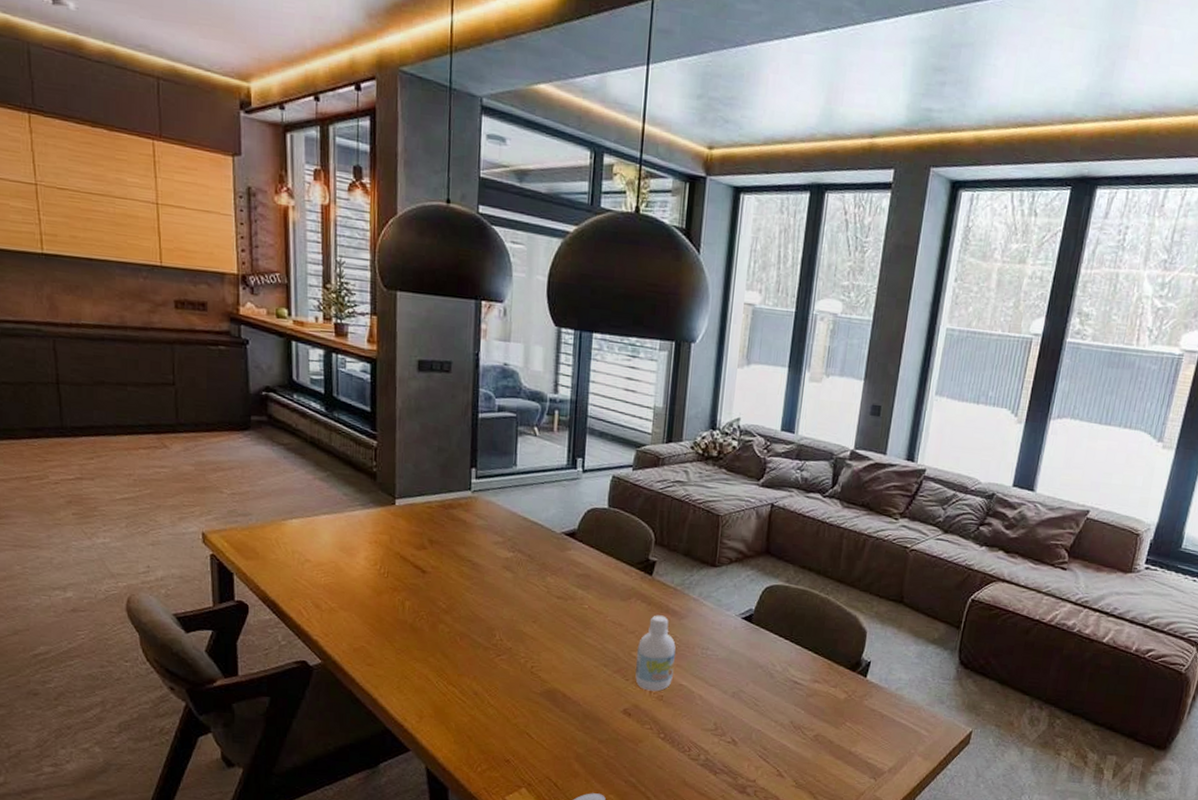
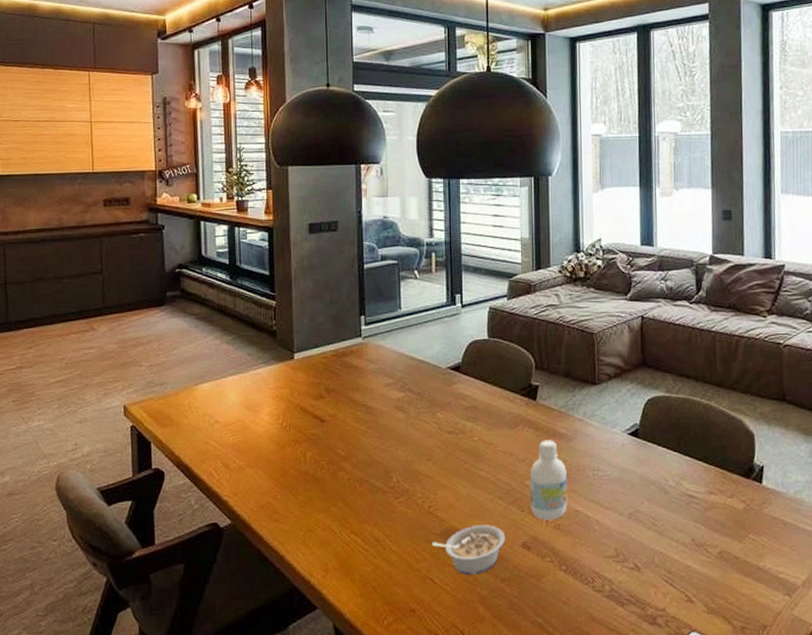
legume: none [531,688,607,734] -> present [432,525,506,575]

